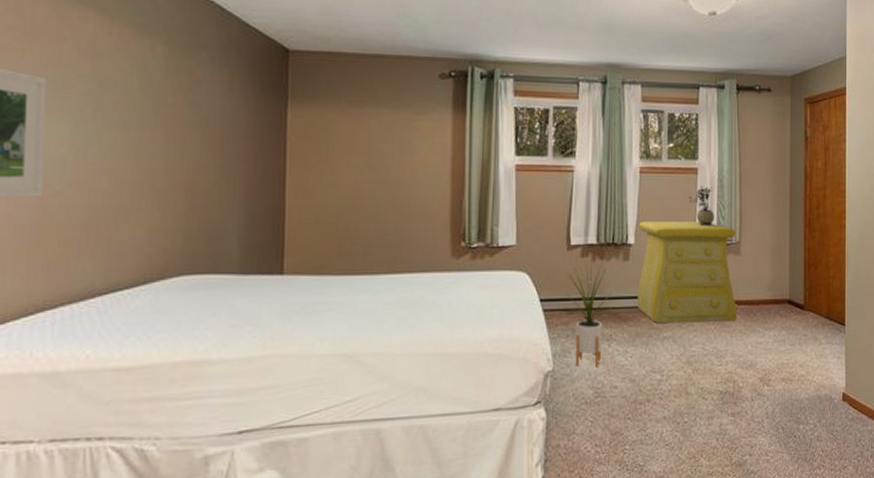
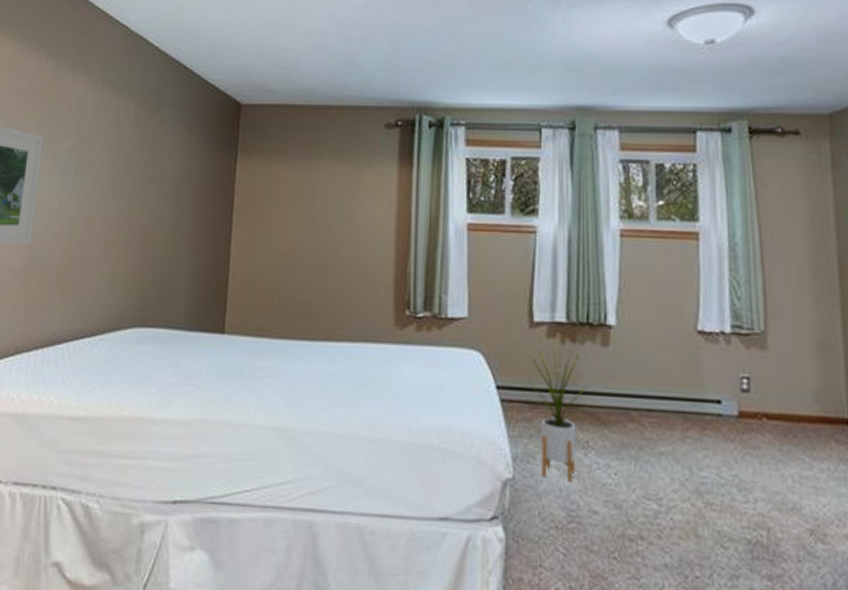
dresser: present [638,222,737,324] -> none [621,298,768,441]
potted plant: present [689,185,714,225] -> none [688,254,726,307]

